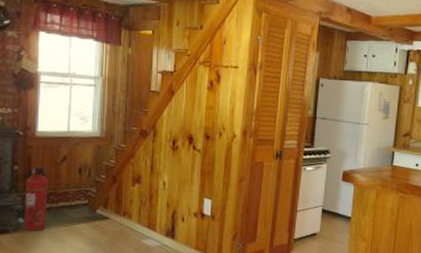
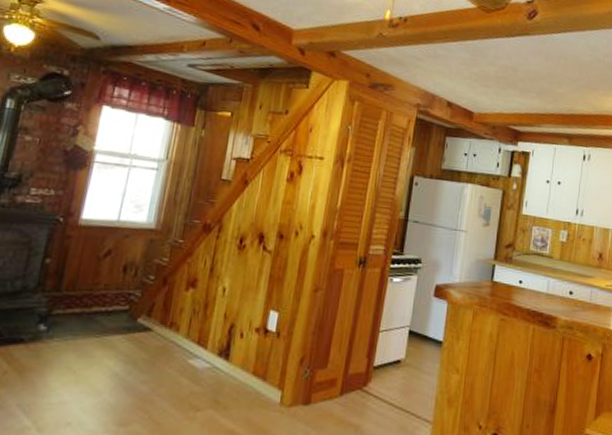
fire extinguisher: present [25,166,48,231] -> none [45,260,87,342]

